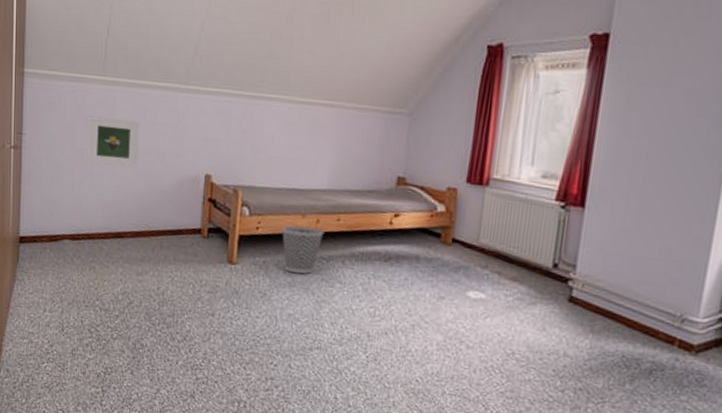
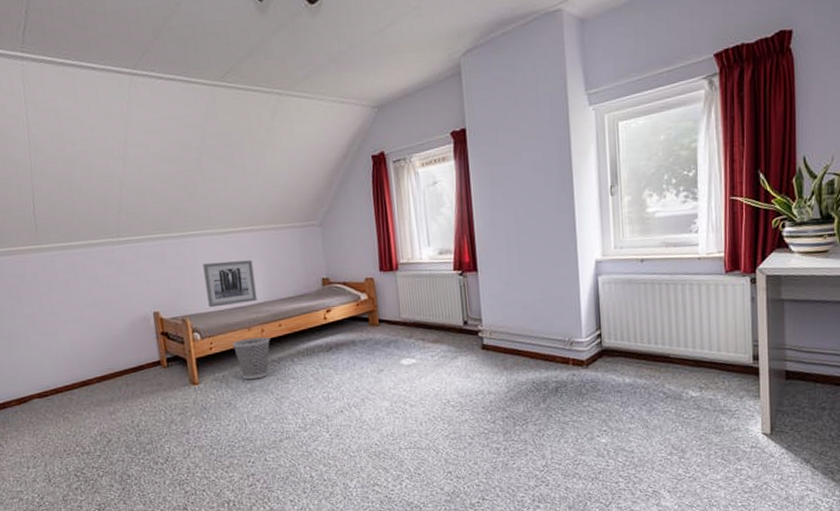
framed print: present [86,116,140,168] -> none [32,279,89,326]
wall art: none [265,132,324,187] -> present [203,259,257,308]

